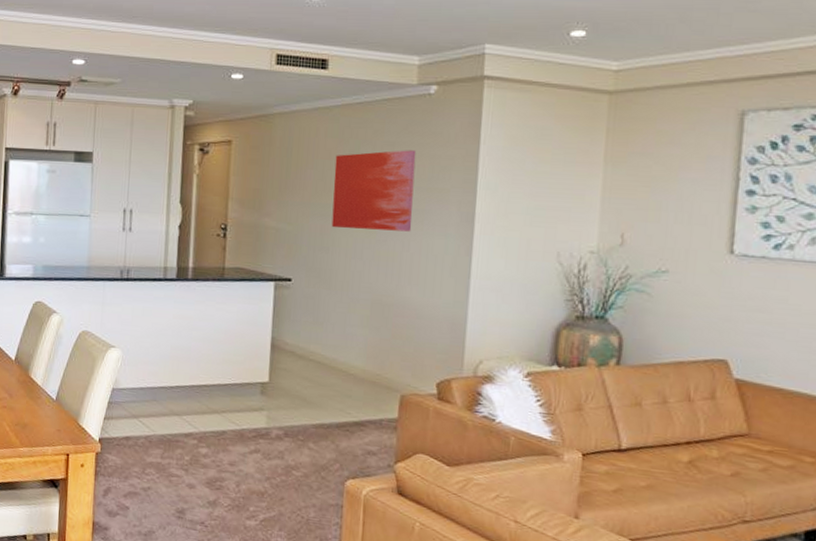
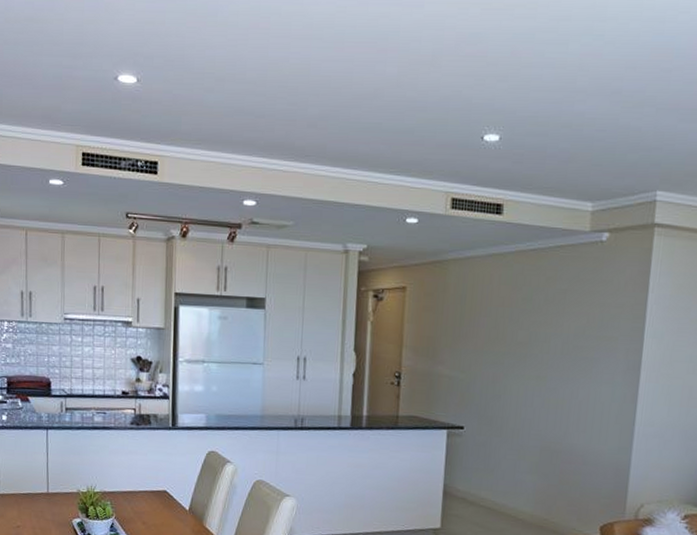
wall art: present [331,150,417,232] -> none [503,298,587,380]

